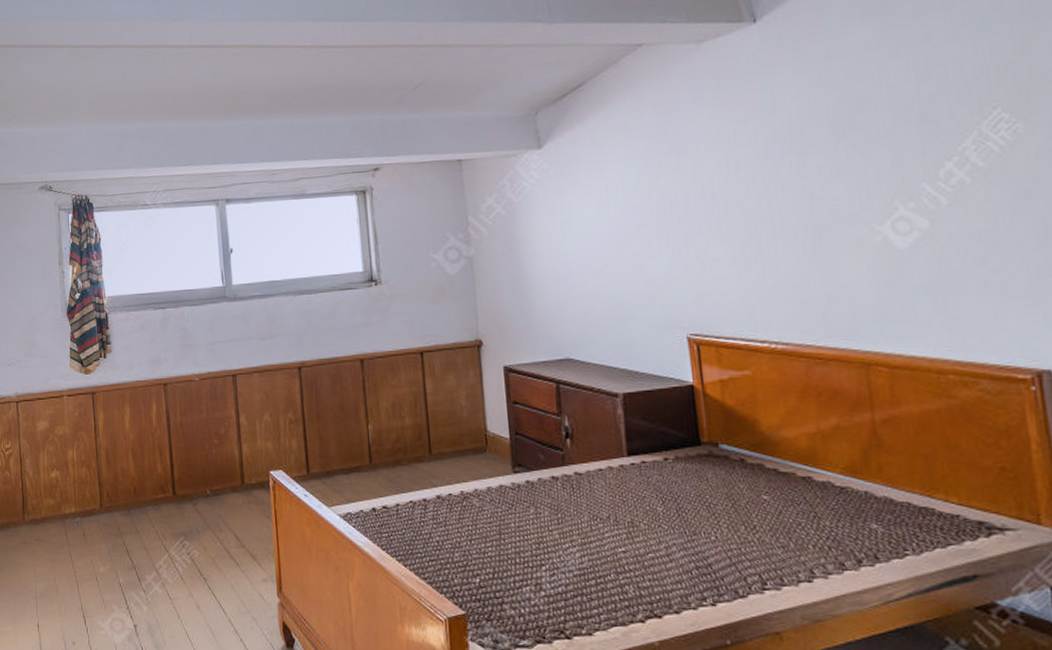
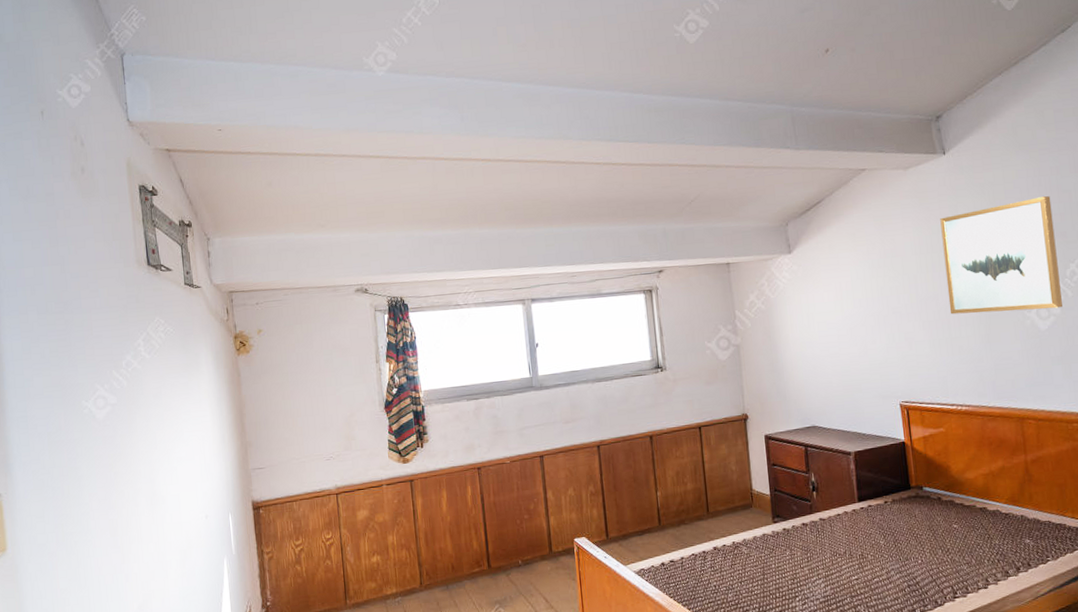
wall art: none [747,72,932,226] -> present [940,196,1063,315]

